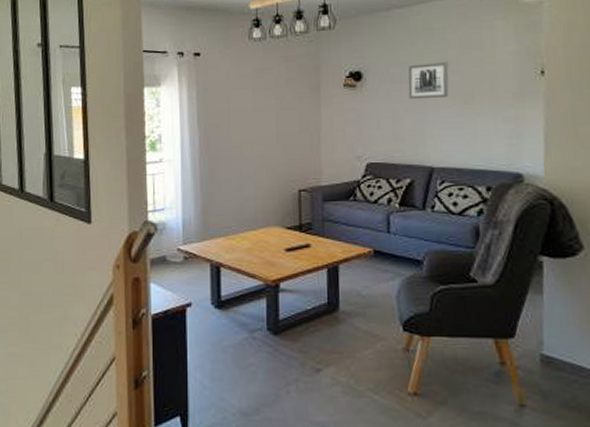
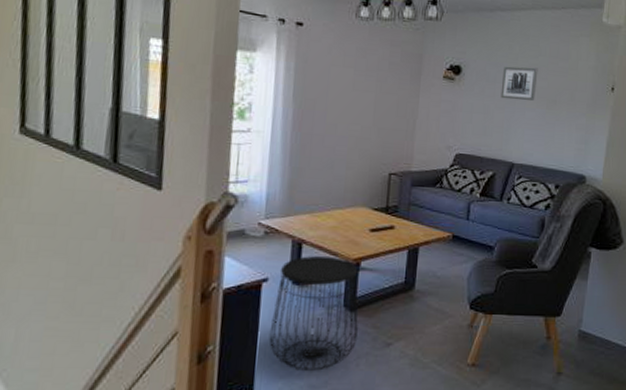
side table: none [198,278,284,397] -> present [269,255,358,371]

